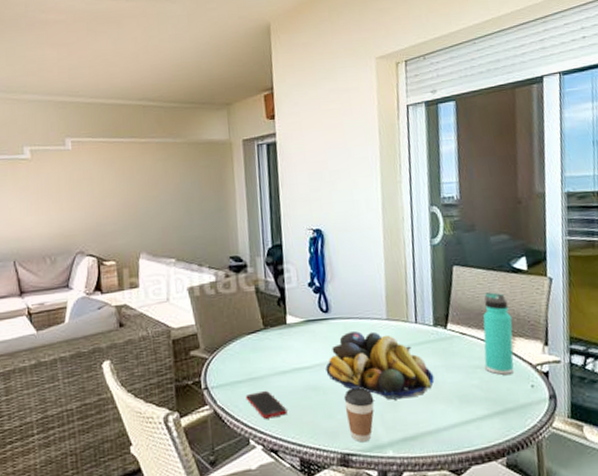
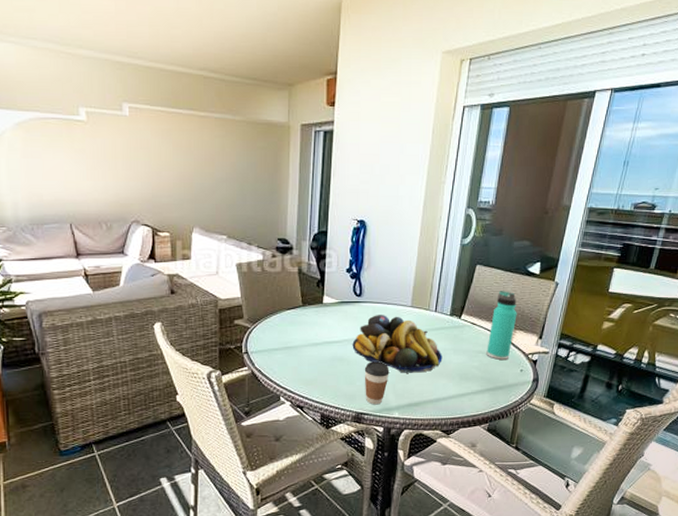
cell phone: present [245,391,288,419] -> none [280,359,315,381]

